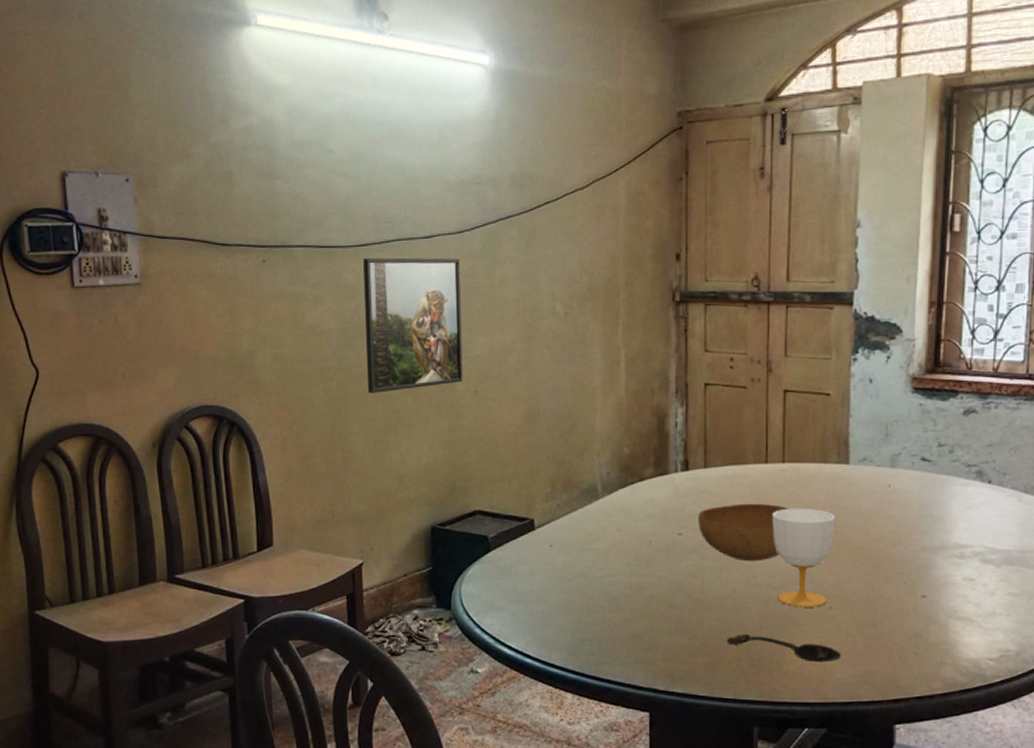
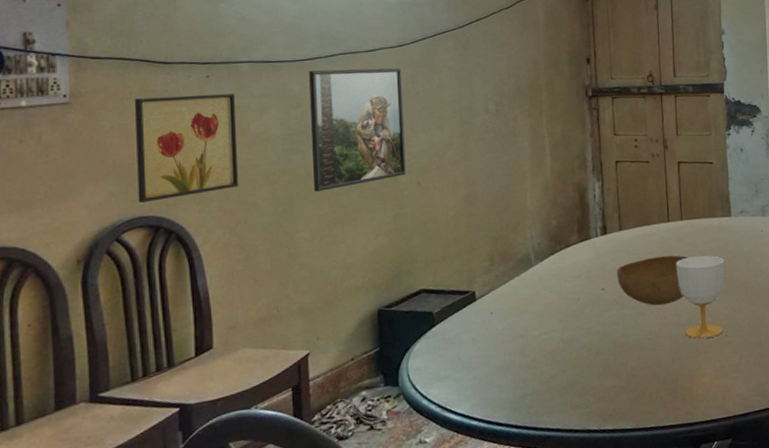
wall art: none [197,280,295,392] -> present [134,93,239,203]
spoon: present [726,633,842,663] -> none [646,367,739,384]

